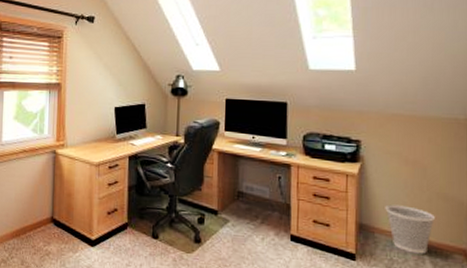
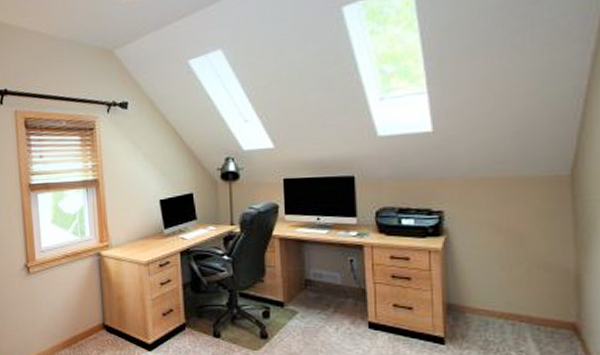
wastebasket: present [385,204,435,254] -> none [476,280,536,332]

